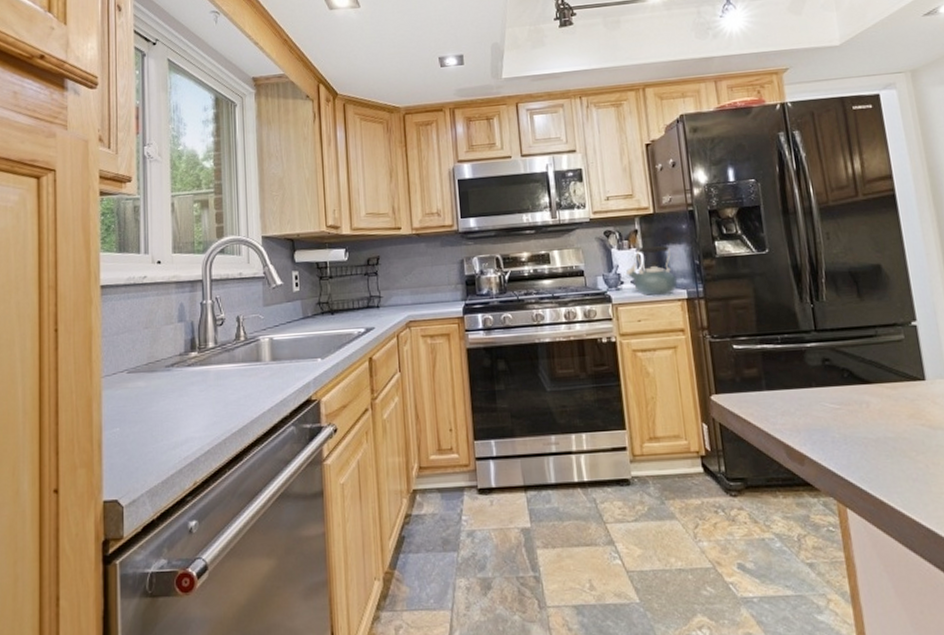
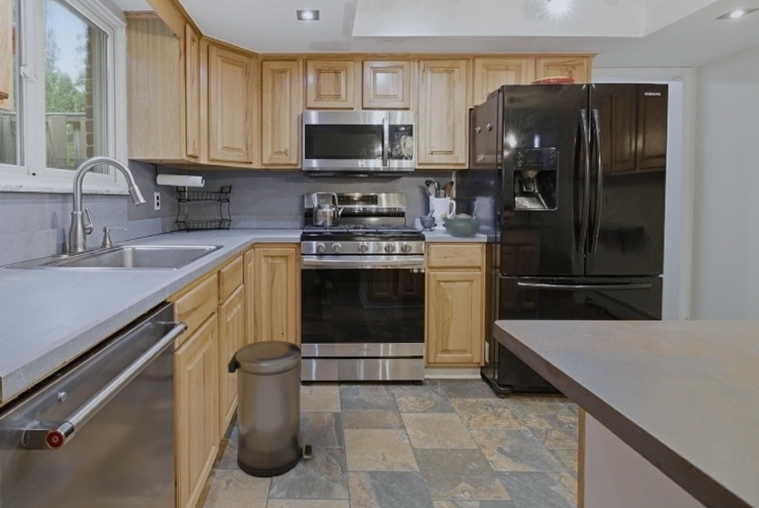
pedal bin: none [388,438,501,621] -> present [228,340,313,478]

